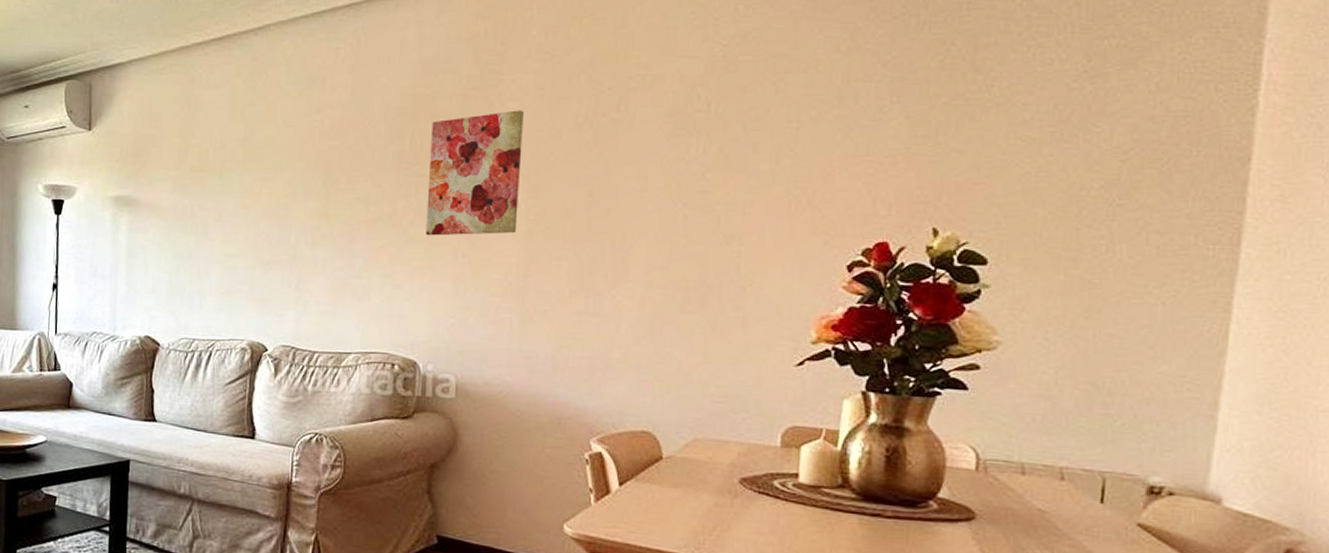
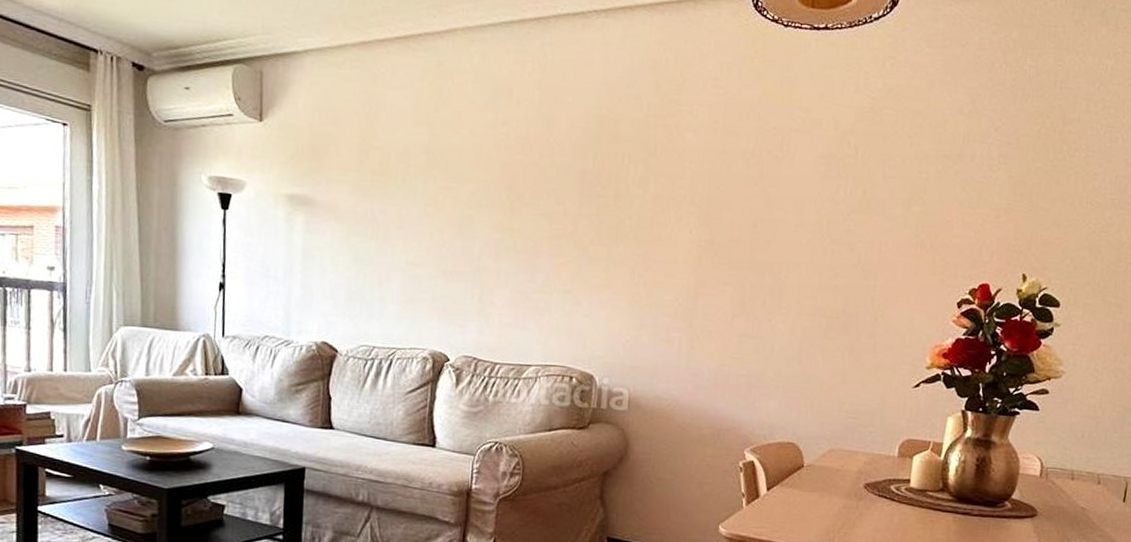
wall art: present [425,110,524,236] -> none [605,140,698,258]

